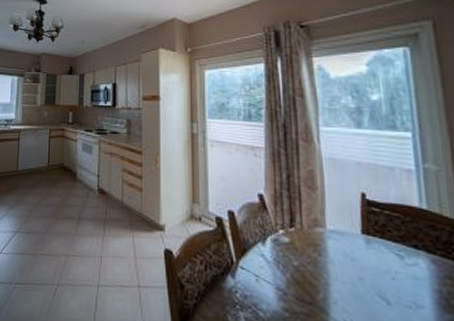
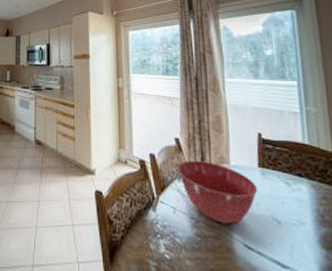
mixing bowl: none [261,221,361,300] -> present [177,161,258,224]

